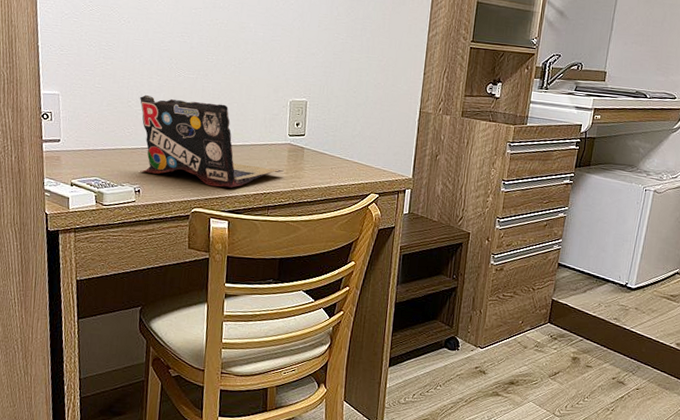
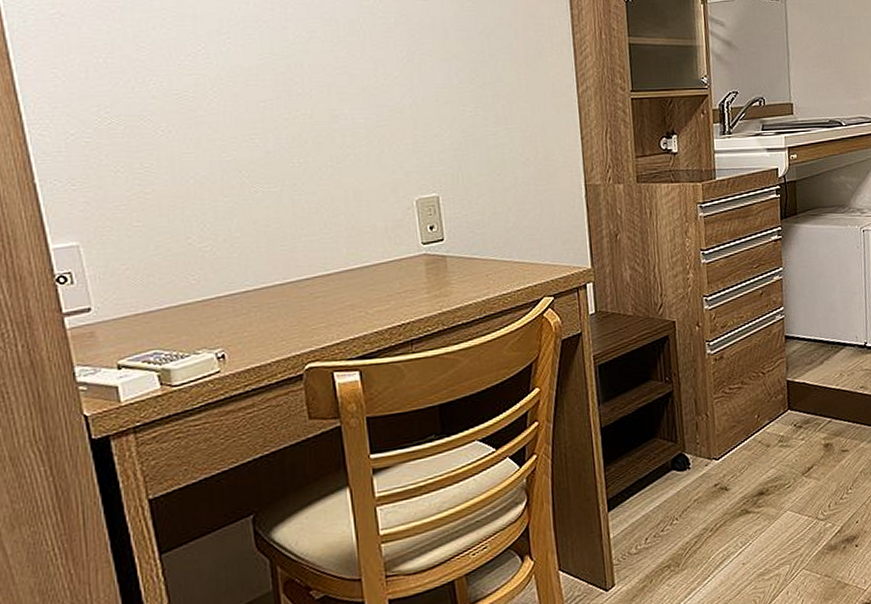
laptop: present [140,94,284,188] -> none [204,219,425,330]

